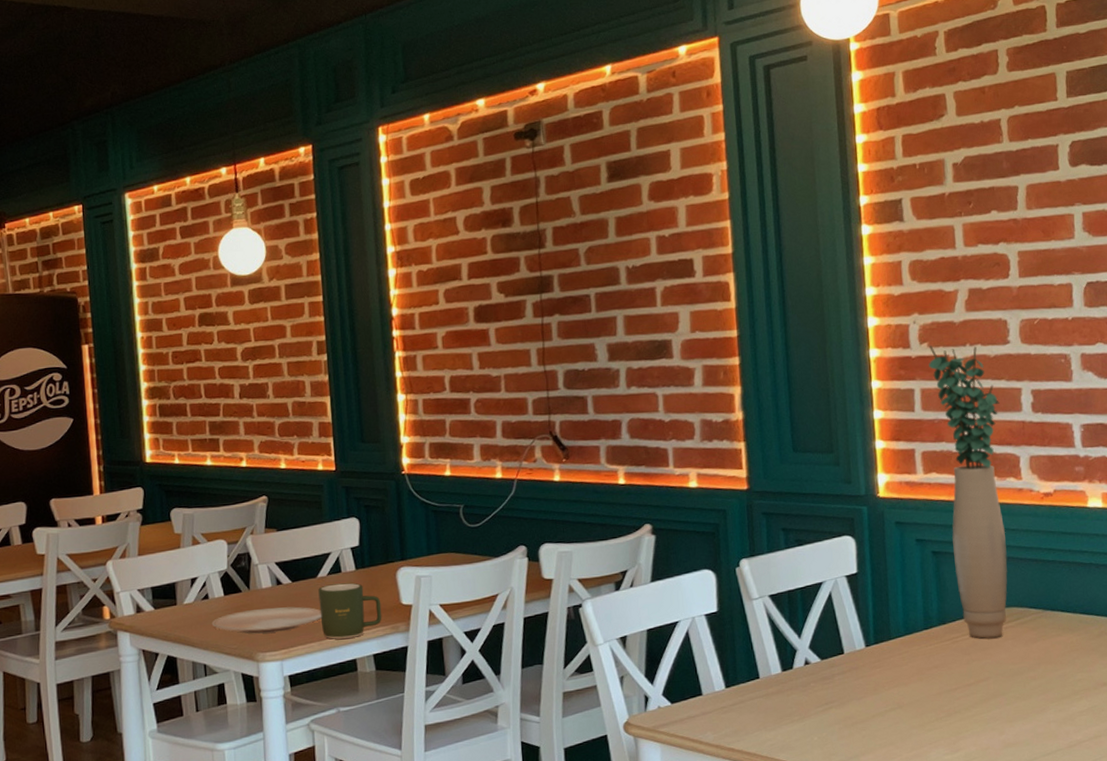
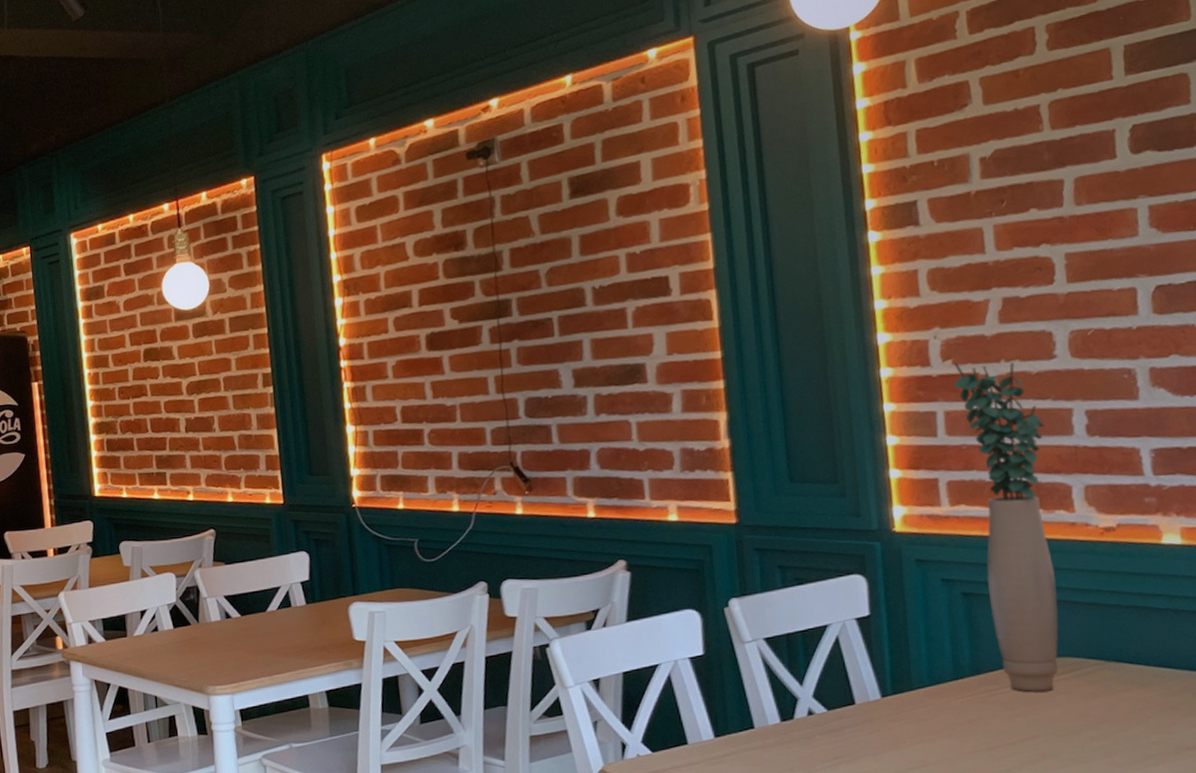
plate: present [211,606,322,634] -> none [161,640,272,667]
mug: present [318,583,382,639] -> none [268,617,335,674]

